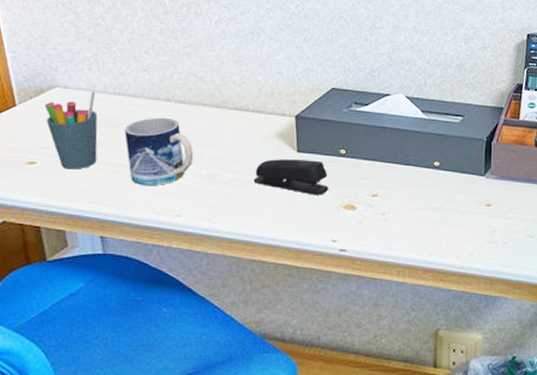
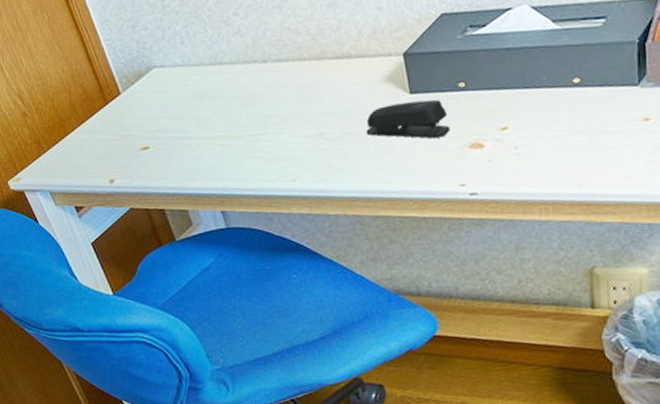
pen holder: present [44,89,98,170] -> none [146,63,205,150]
mug: present [125,117,194,186] -> none [226,80,300,155]

